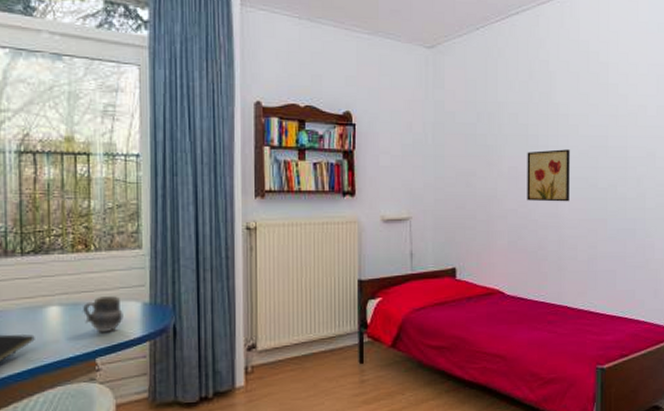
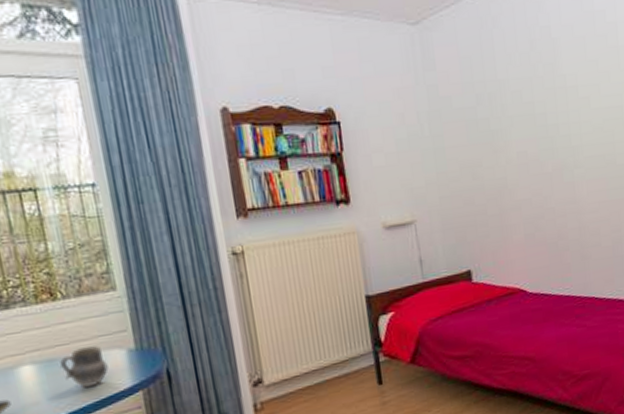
wall art: present [527,149,570,202] -> none [536,125,587,188]

